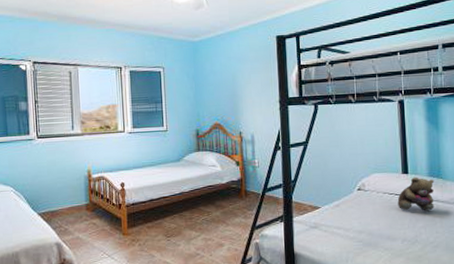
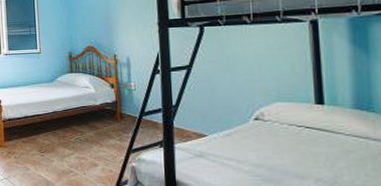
teddy bear: present [397,177,435,211] -> none [308,108,363,149]

